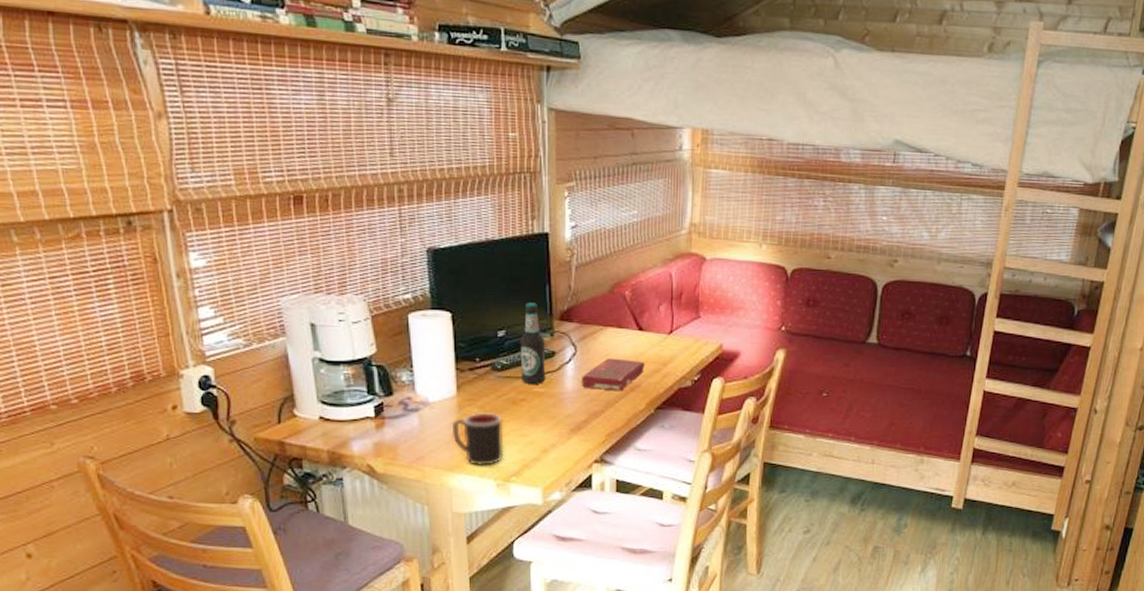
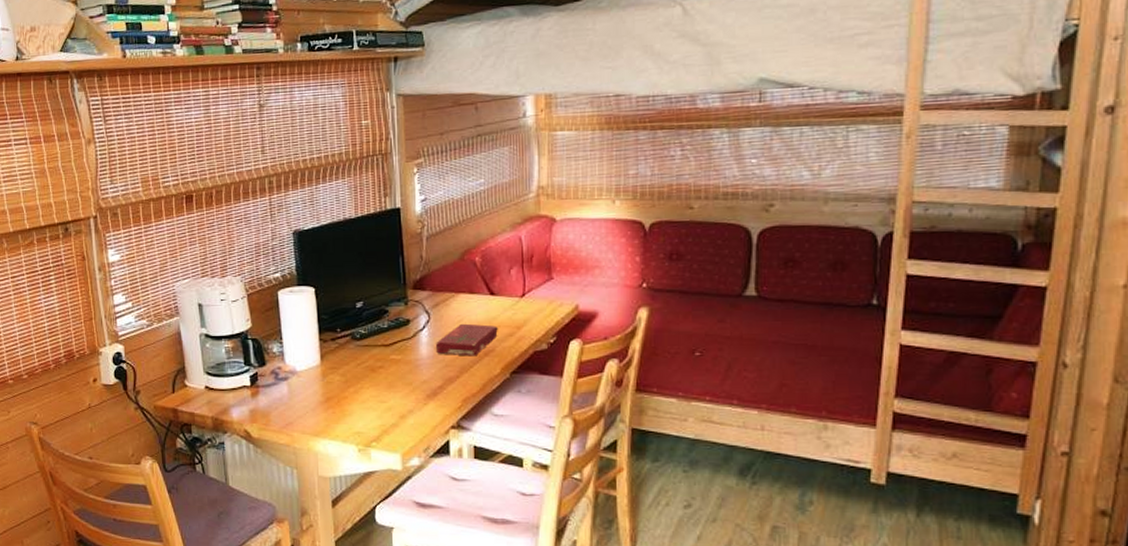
mug: present [451,412,504,466] -> none [316,380,365,431]
bottle: present [520,302,546,384] -> none [376,274,402,352]

